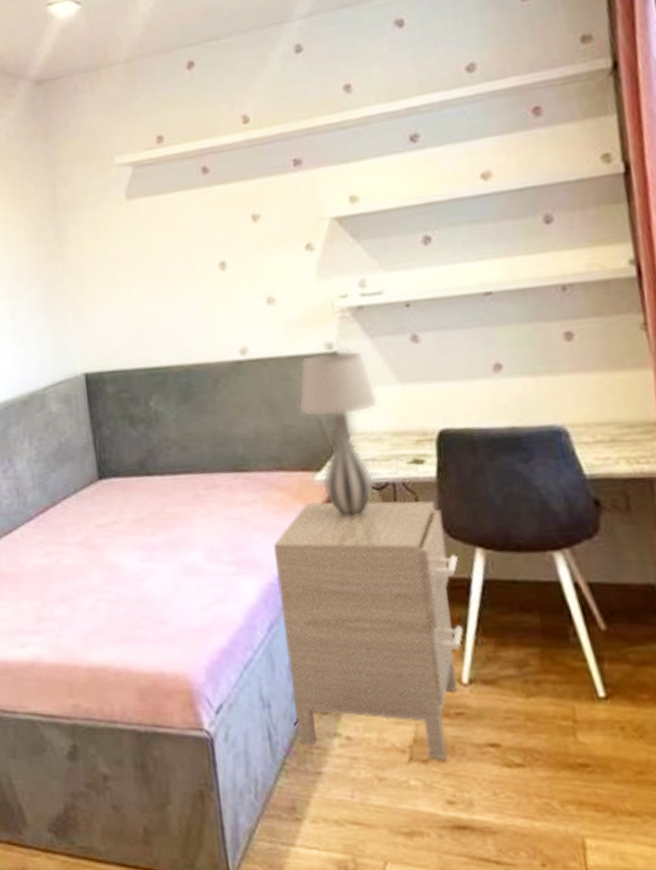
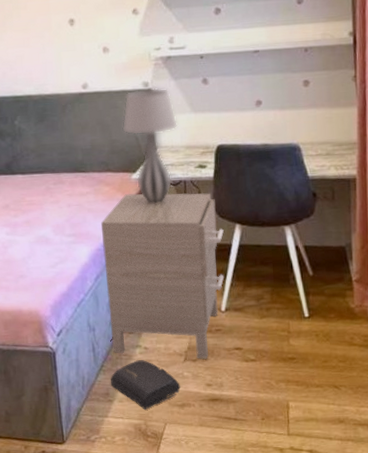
bag: none [296,757,406,838] -> present [110,360,180,410]

